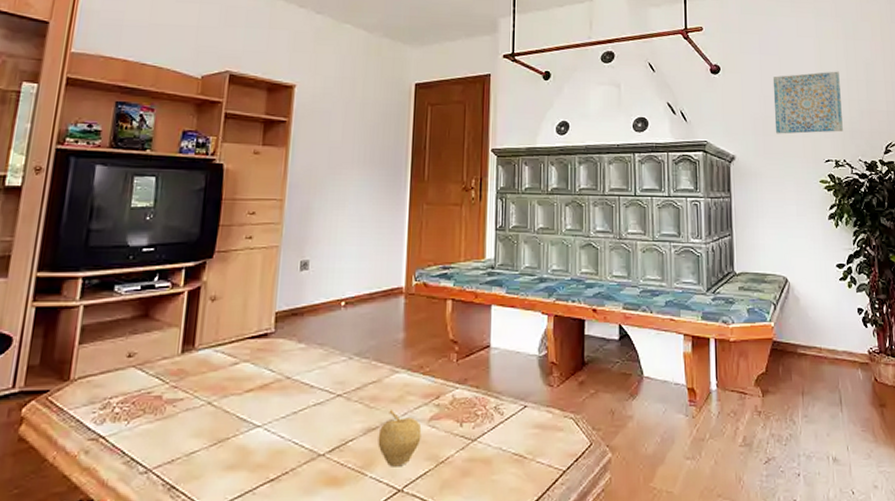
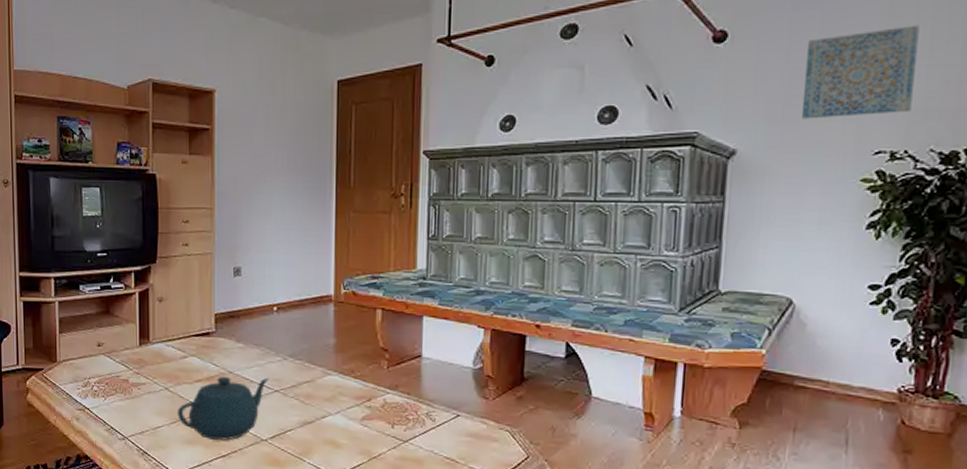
teapot: none [219,382,332,461] -> present [177,376,269,441]
fruit: present [378,410,422,467] -> none [314,407,354,457]

